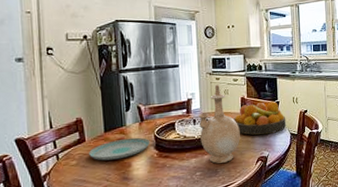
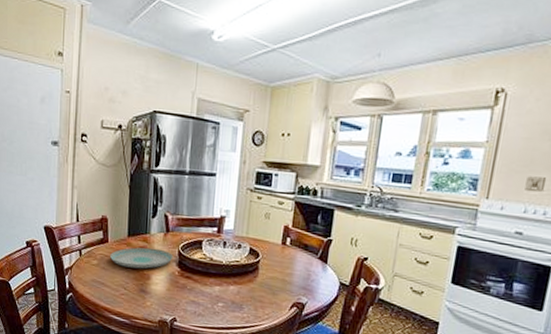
vase: present [198,84,240,164] -> none [228,204,277,300]
fruit bowl: present [233,102,286,135] -> none [271,236,338,278]

